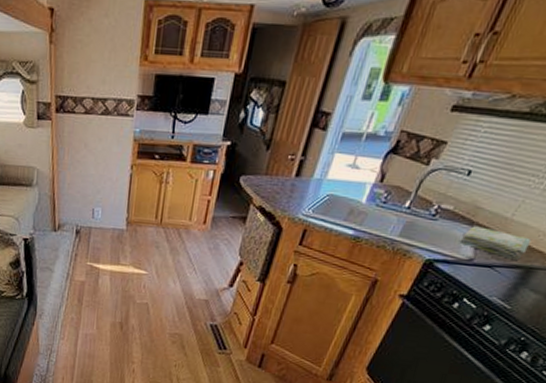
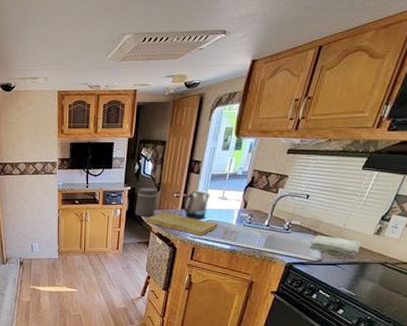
cylinder: none [232,144,268,185] -> present [135,188,158,218]
cutting board: none [246,179,342,216] -> present [146,212,218,237]
kettle: none [296,153,338,193] -> present [181,191,211,219]

